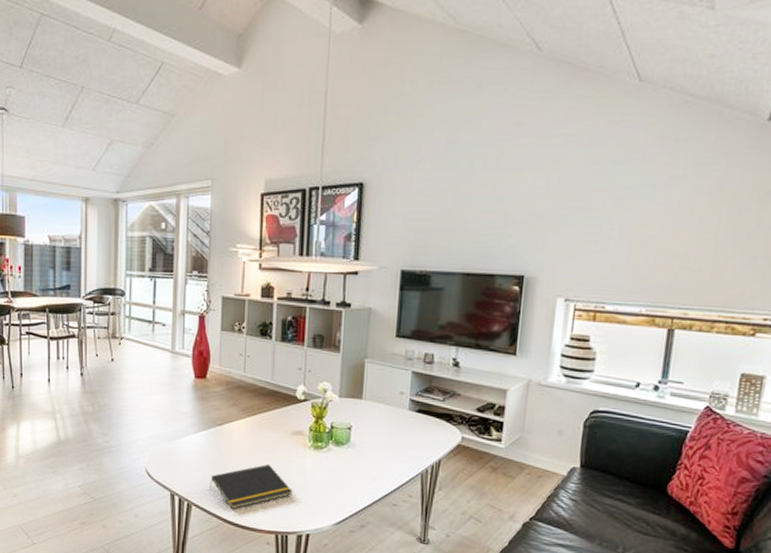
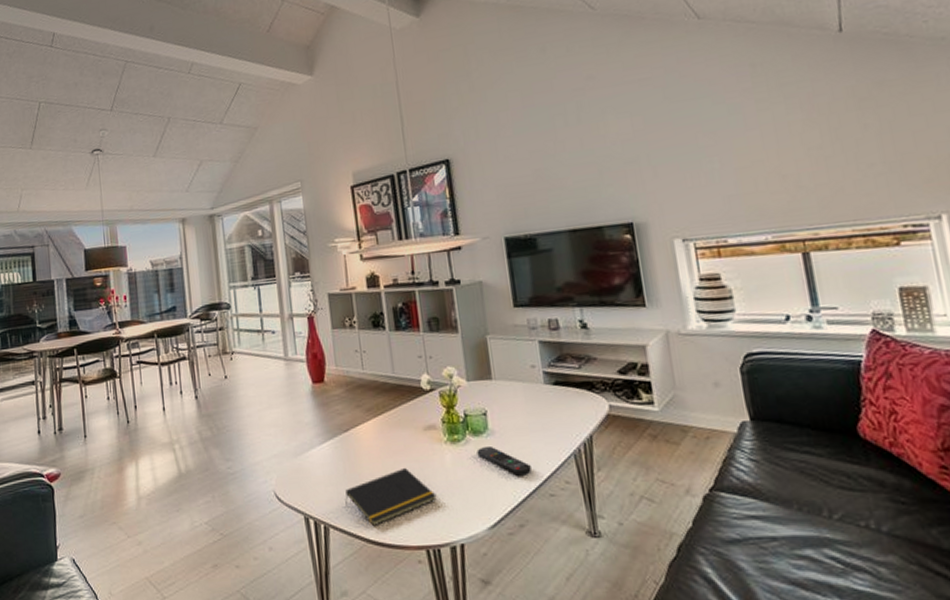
remote control: none [336,456,381,486] -> present [476,445,531,476]

